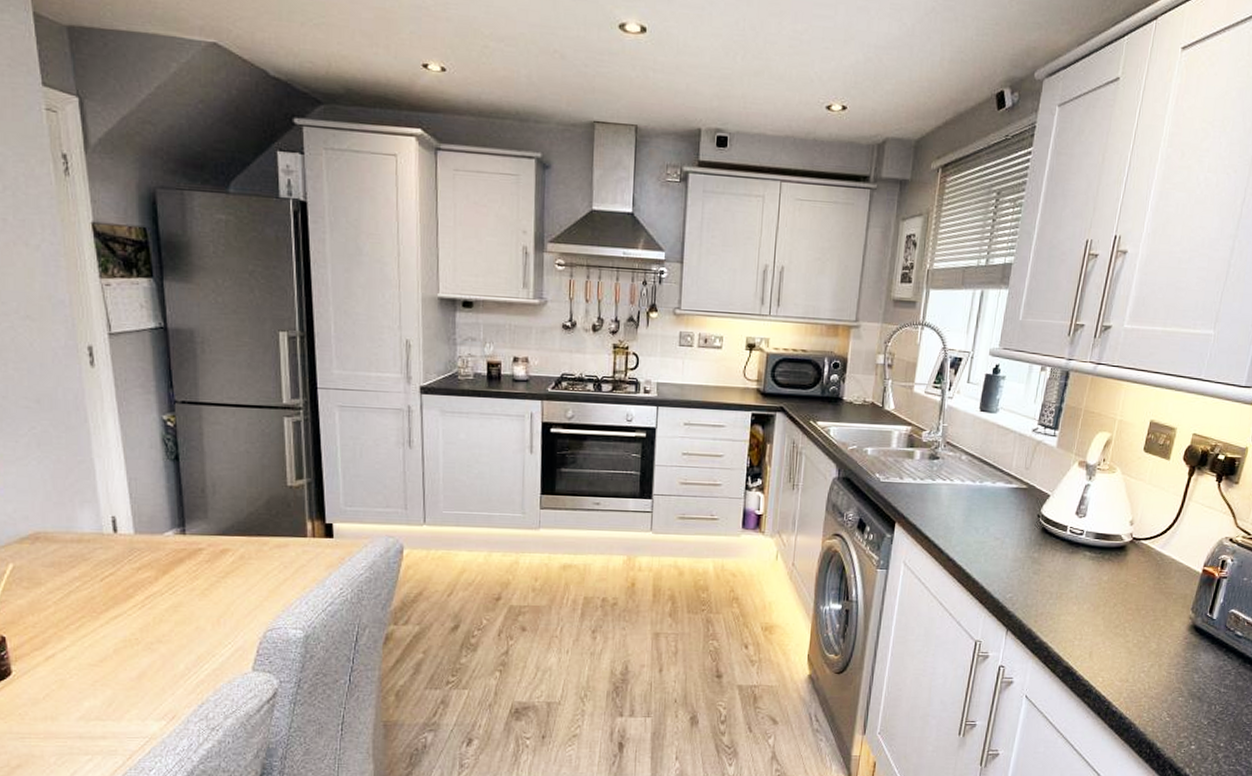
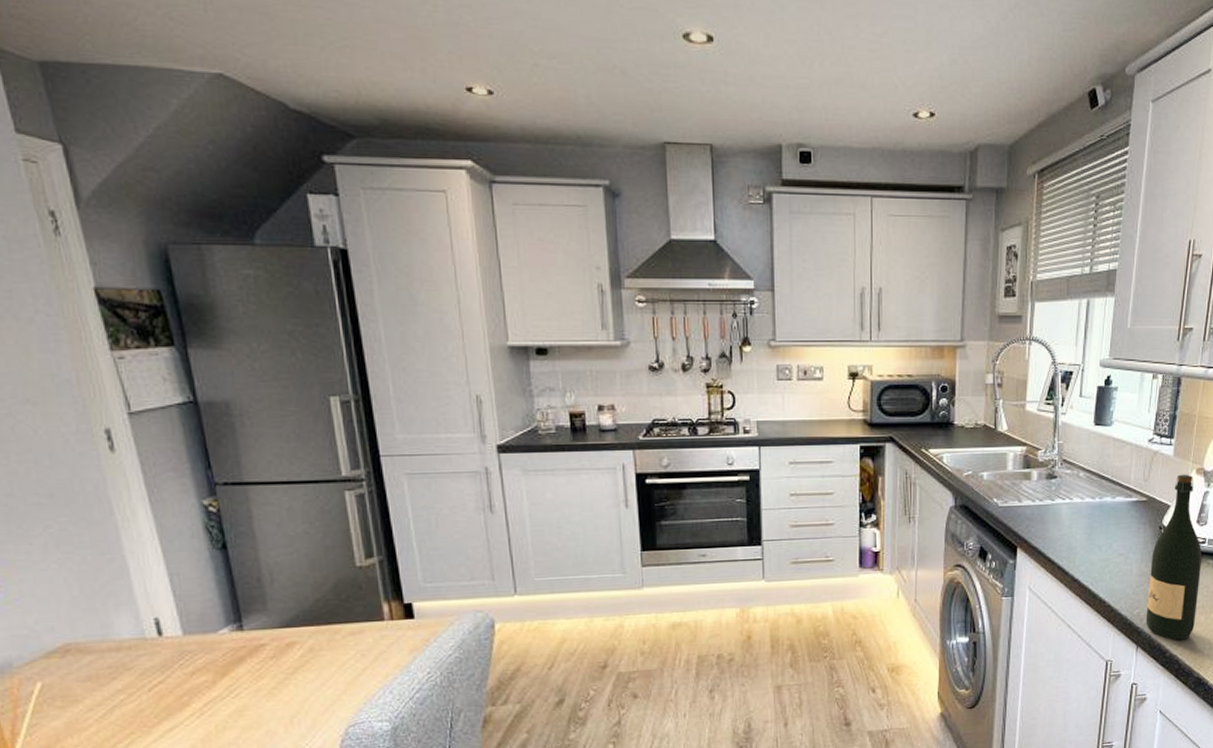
wine bottle: none [1017,465,1079,628] -> present [1146,474,1202,640]

